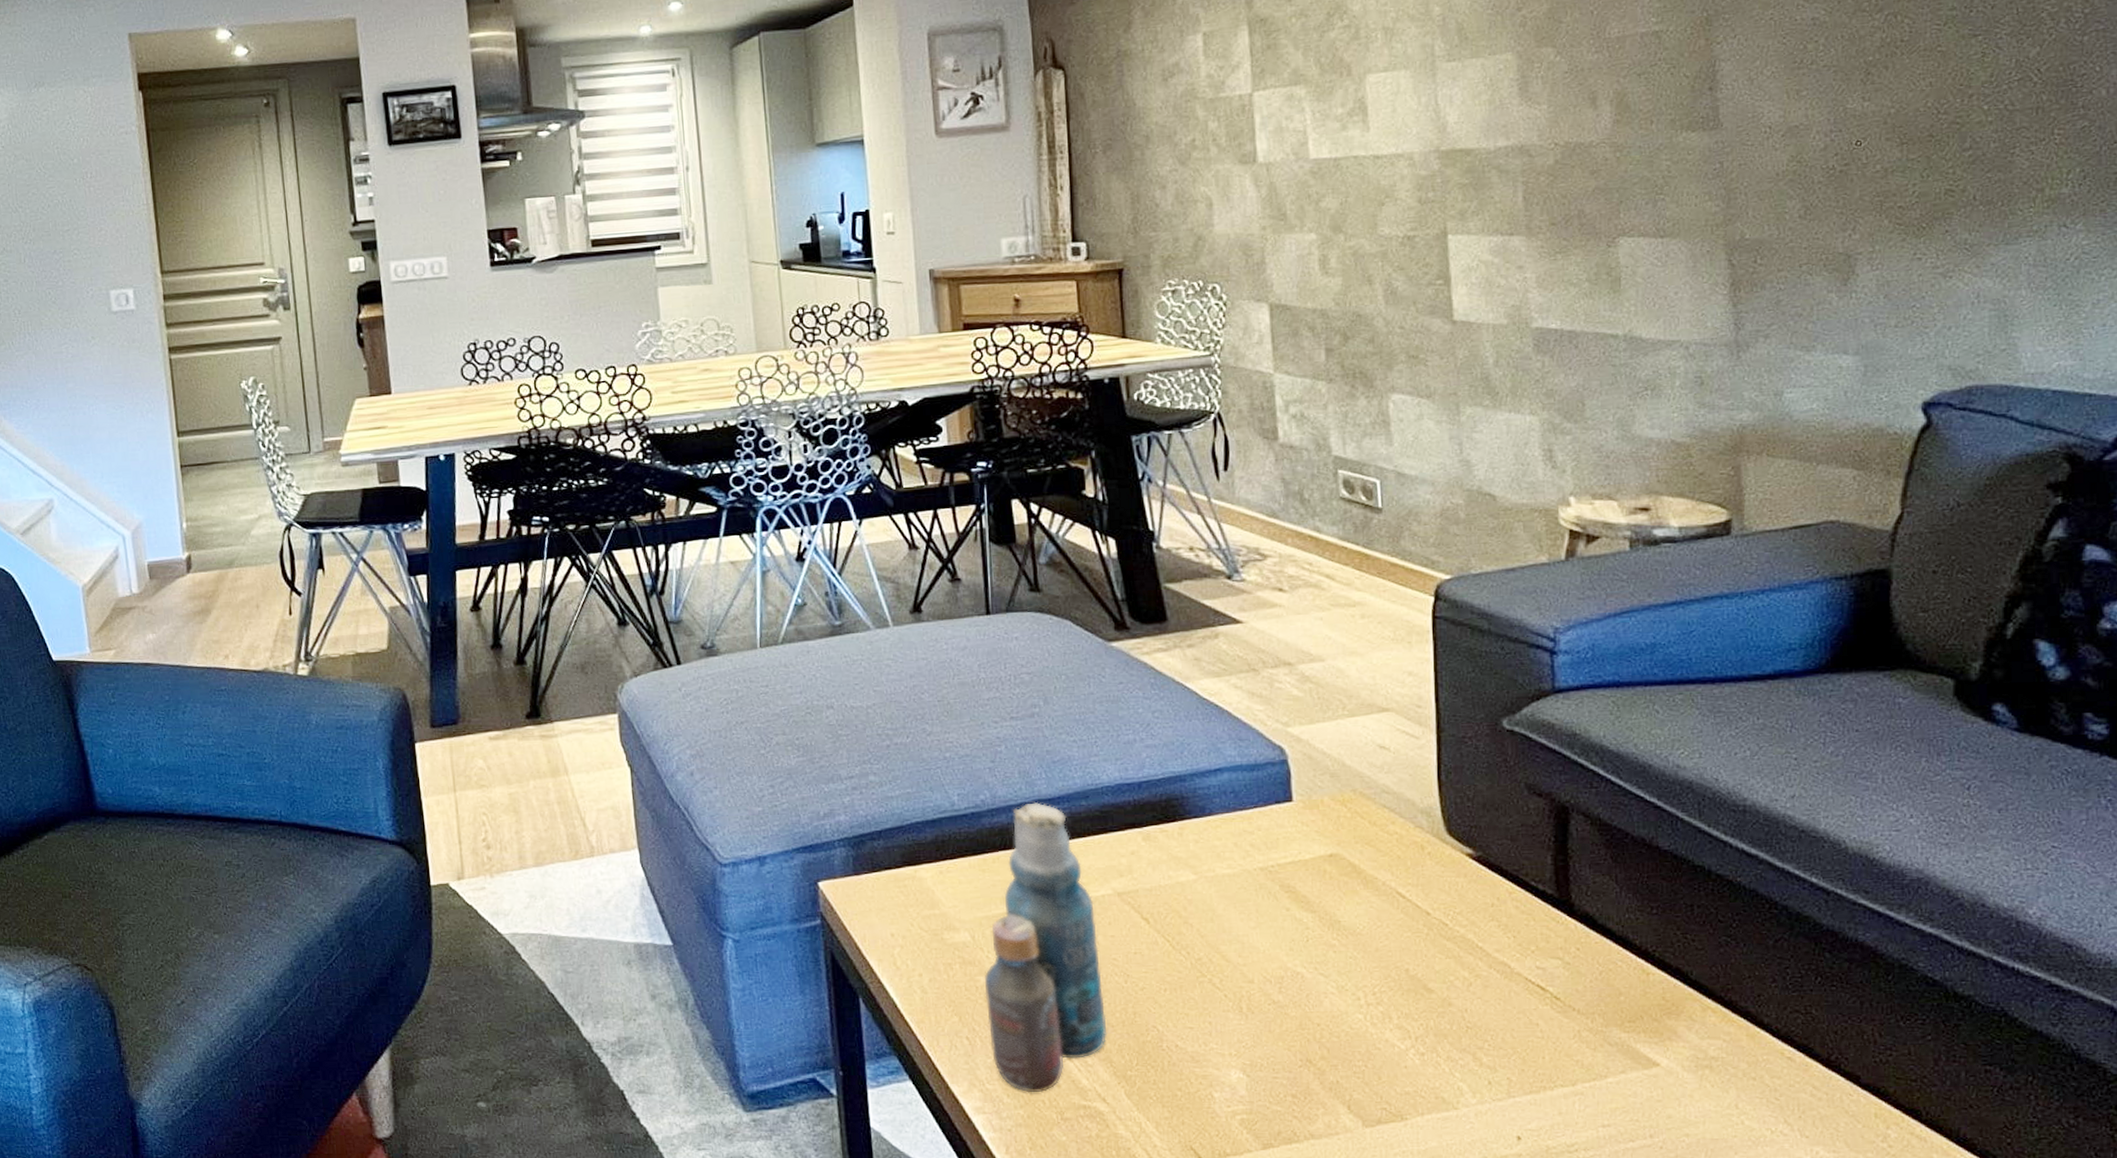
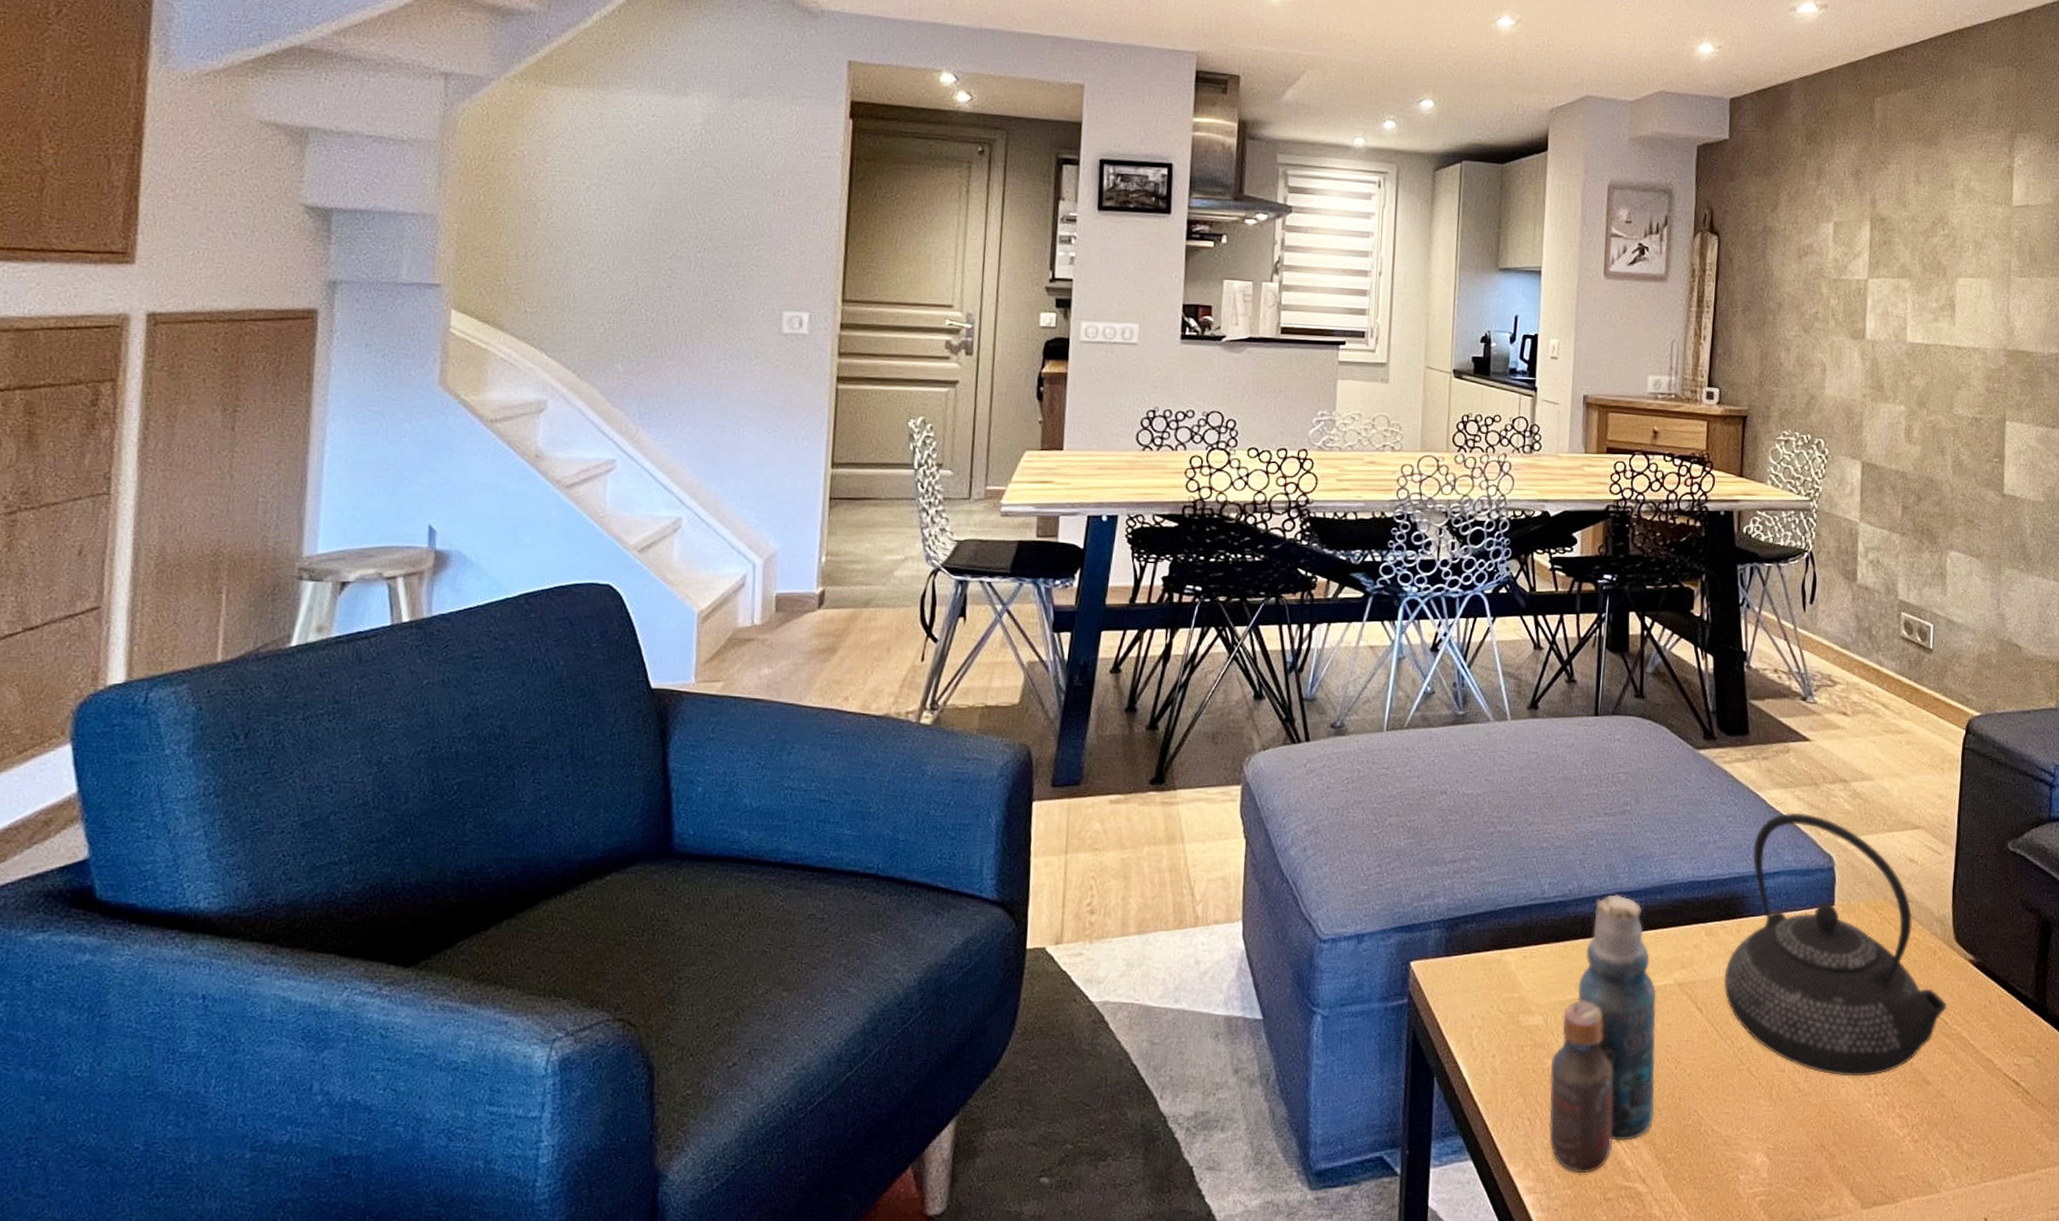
teapot: none [1170,702,1445,986] -> present [1724,813,1947,1077]

